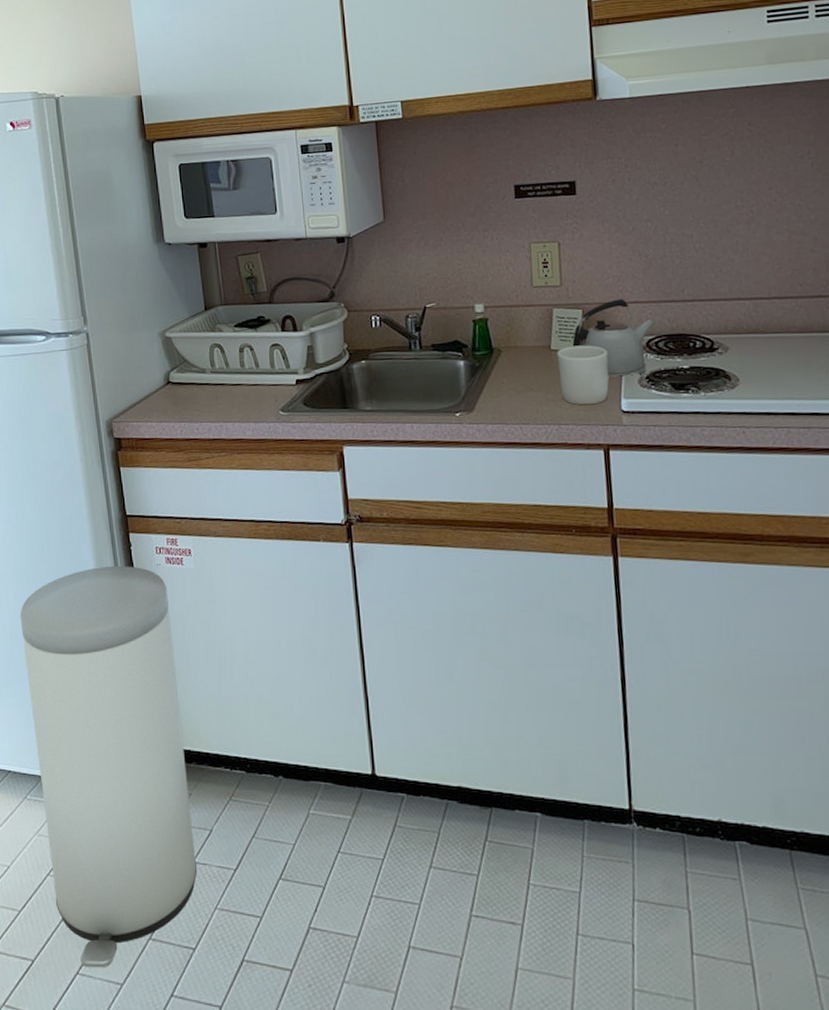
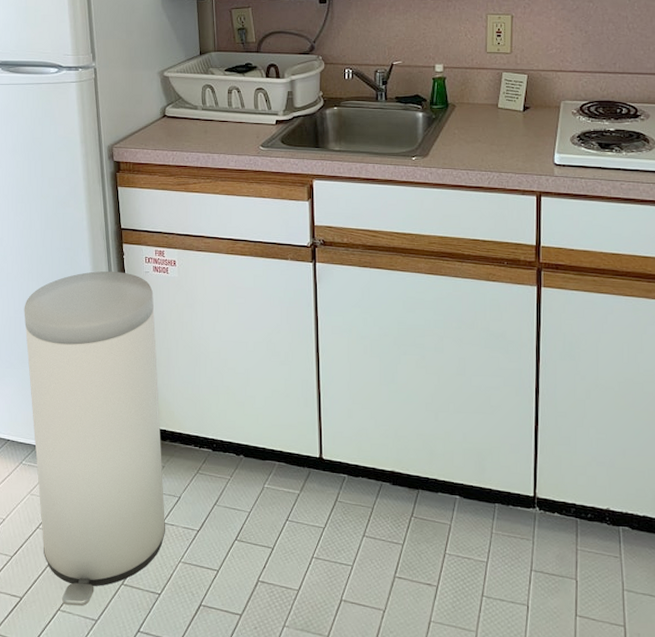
mug: present [556,345,609,406] -> none [503,106,547,157]
kettle: present [572,299,655,377] -> none [517,68,589,134]

